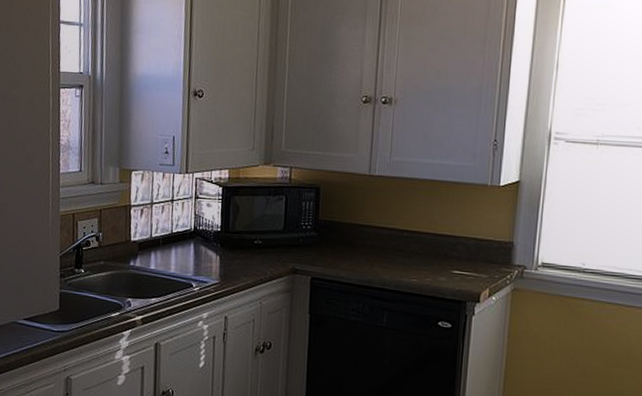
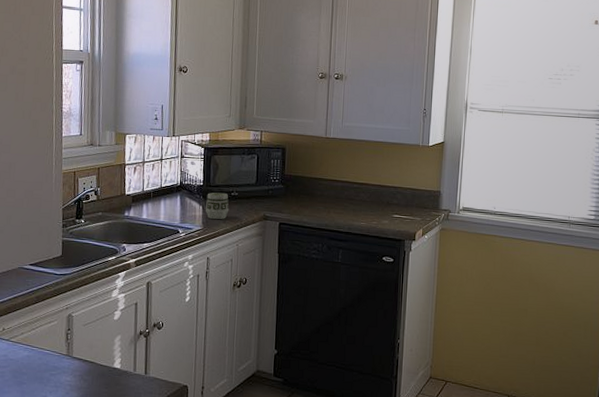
cup: none [223,240,252,273] -> present [206,192,229,220]

